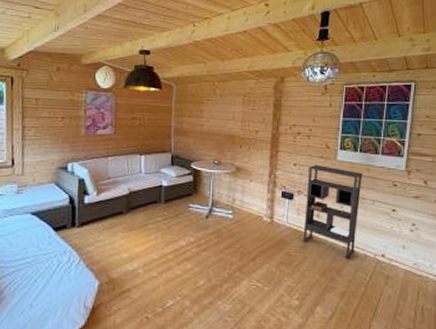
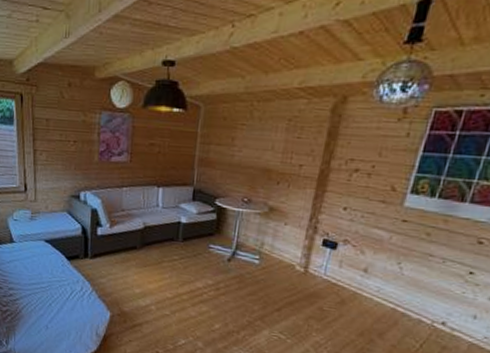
bookshelf: present [302,165,363,260] -> none [340,210,438,324]

